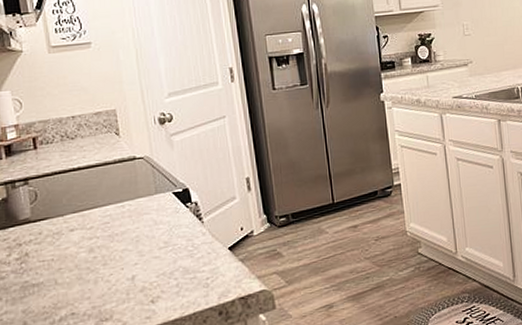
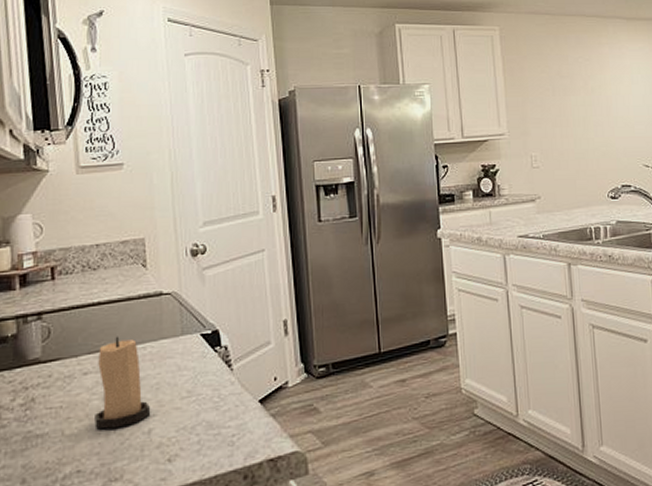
candle: none [82,196,133,277] -> present [95,336,151,429]

